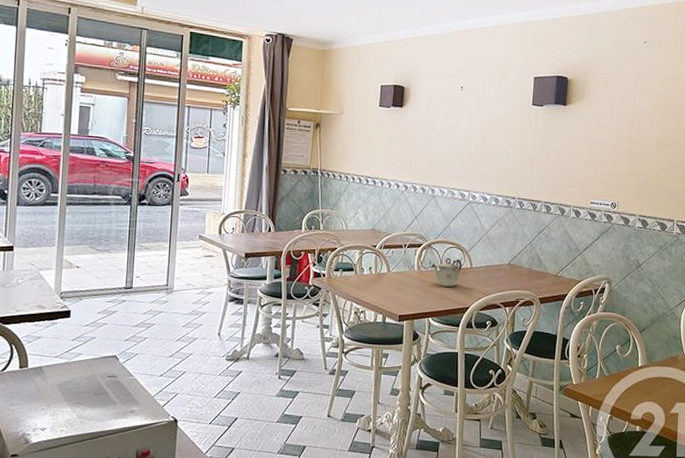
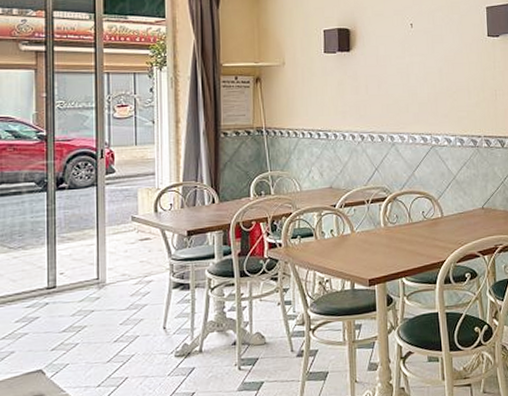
teapot: present [431,258,463,287] -> none [398,209,433,241]

